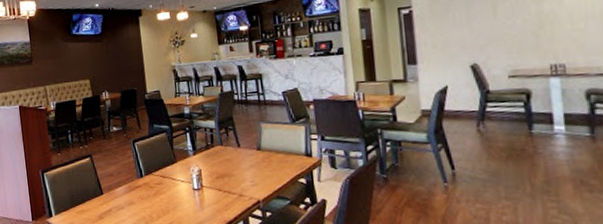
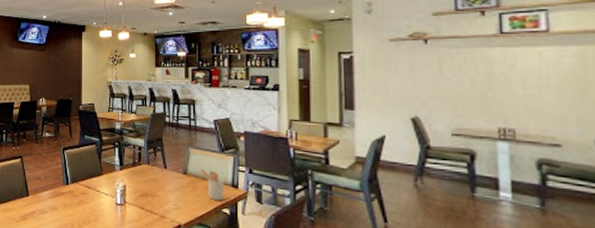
utensil holder: none [273,142,299,172] -> present [200,169,225,201]

